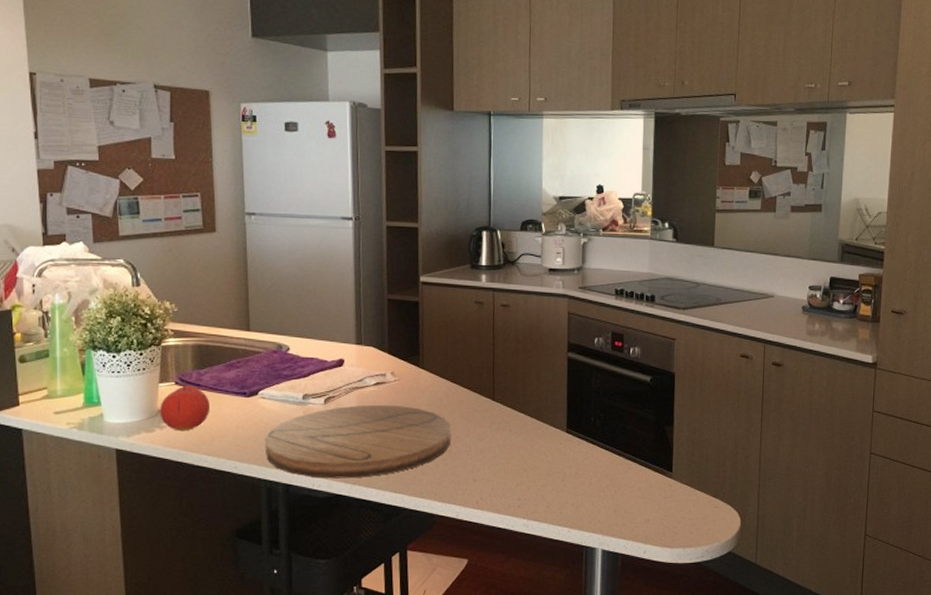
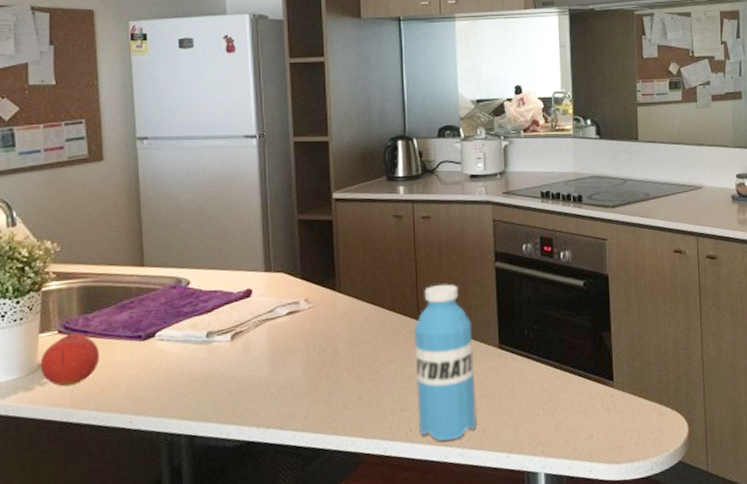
cutting board: present [265,404,451,479] -> none [164,335,373,425]
water bottle: none [488,369,543,512] -> present [413,284,478,442]

